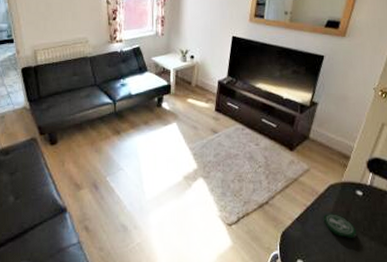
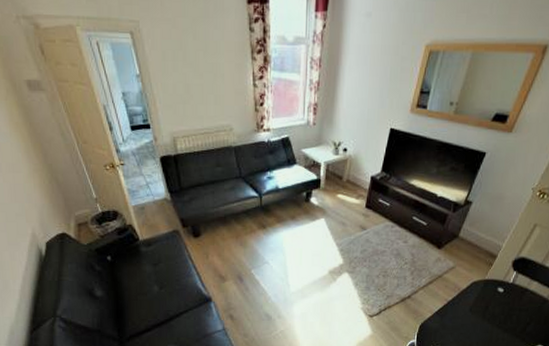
coaster: present [323,214,356,238] -> none [462,308,492,330]

